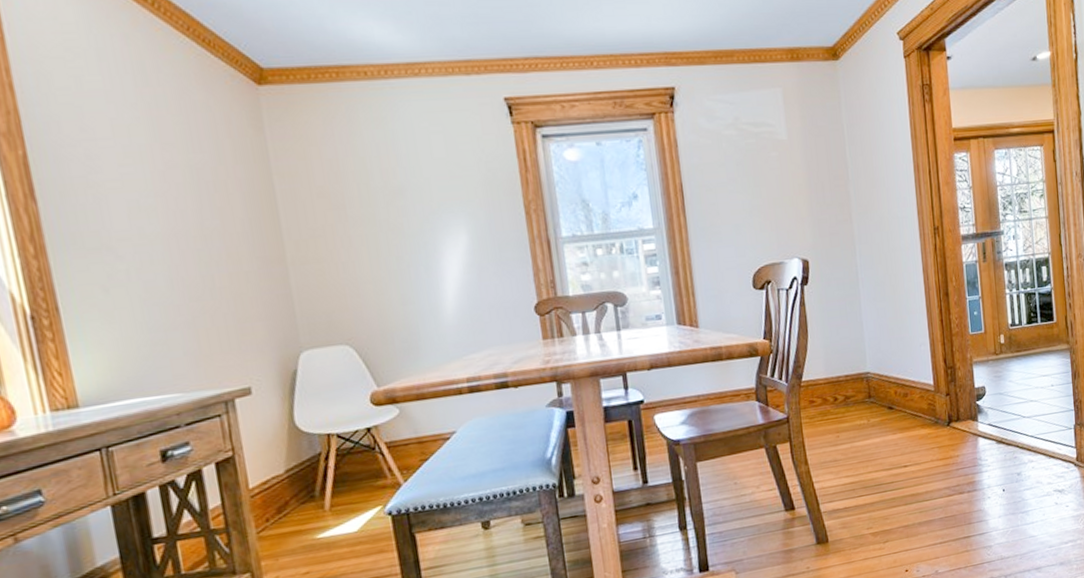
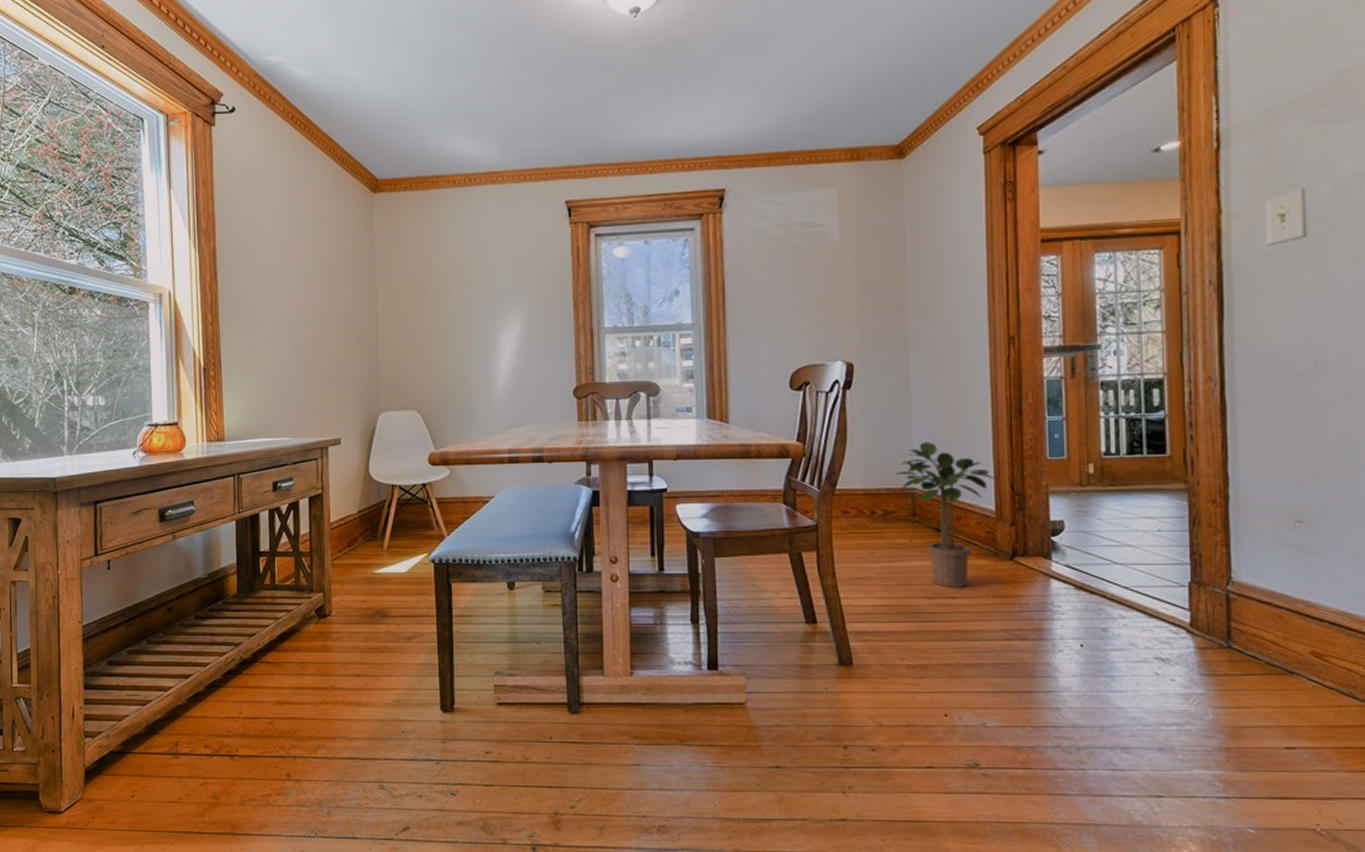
potted plant: none [852,328,932,458] -> present [896,442,995,588]

